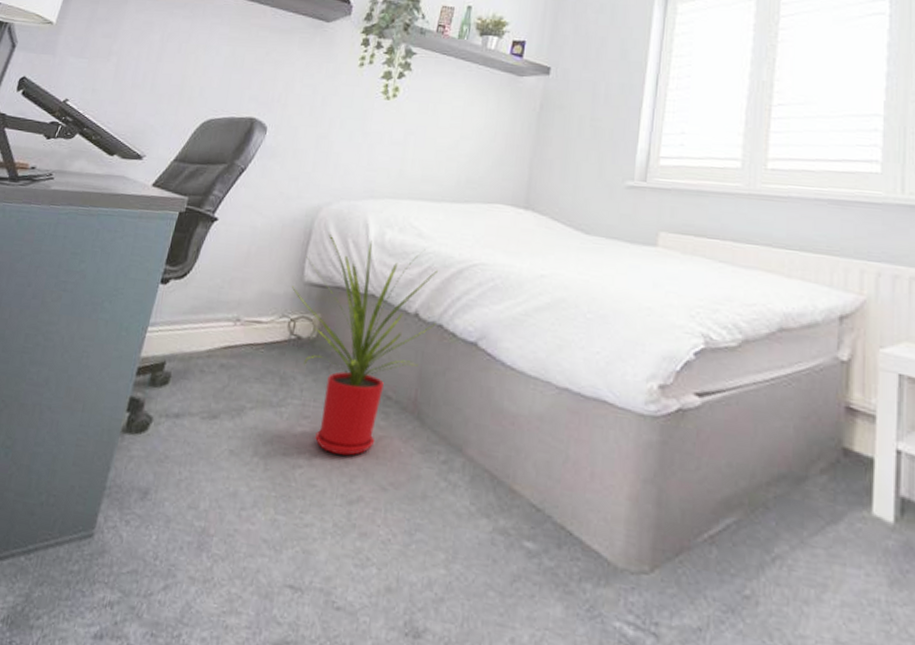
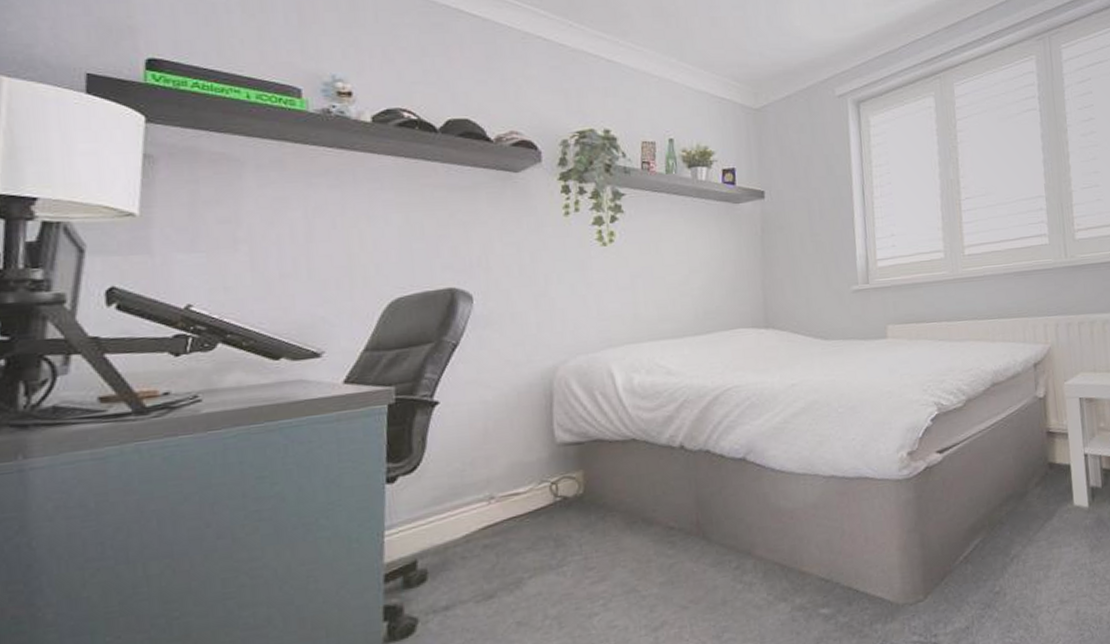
house plant: present [292,234,438,456] -> none [545,385,703,593]

